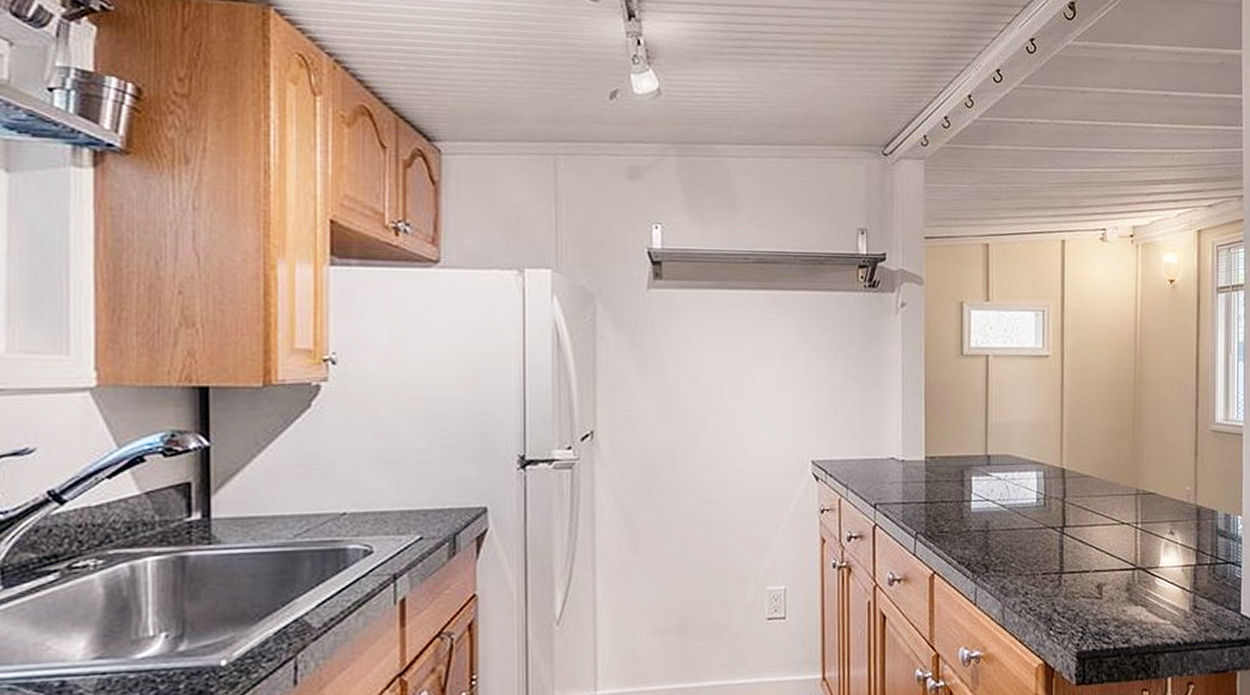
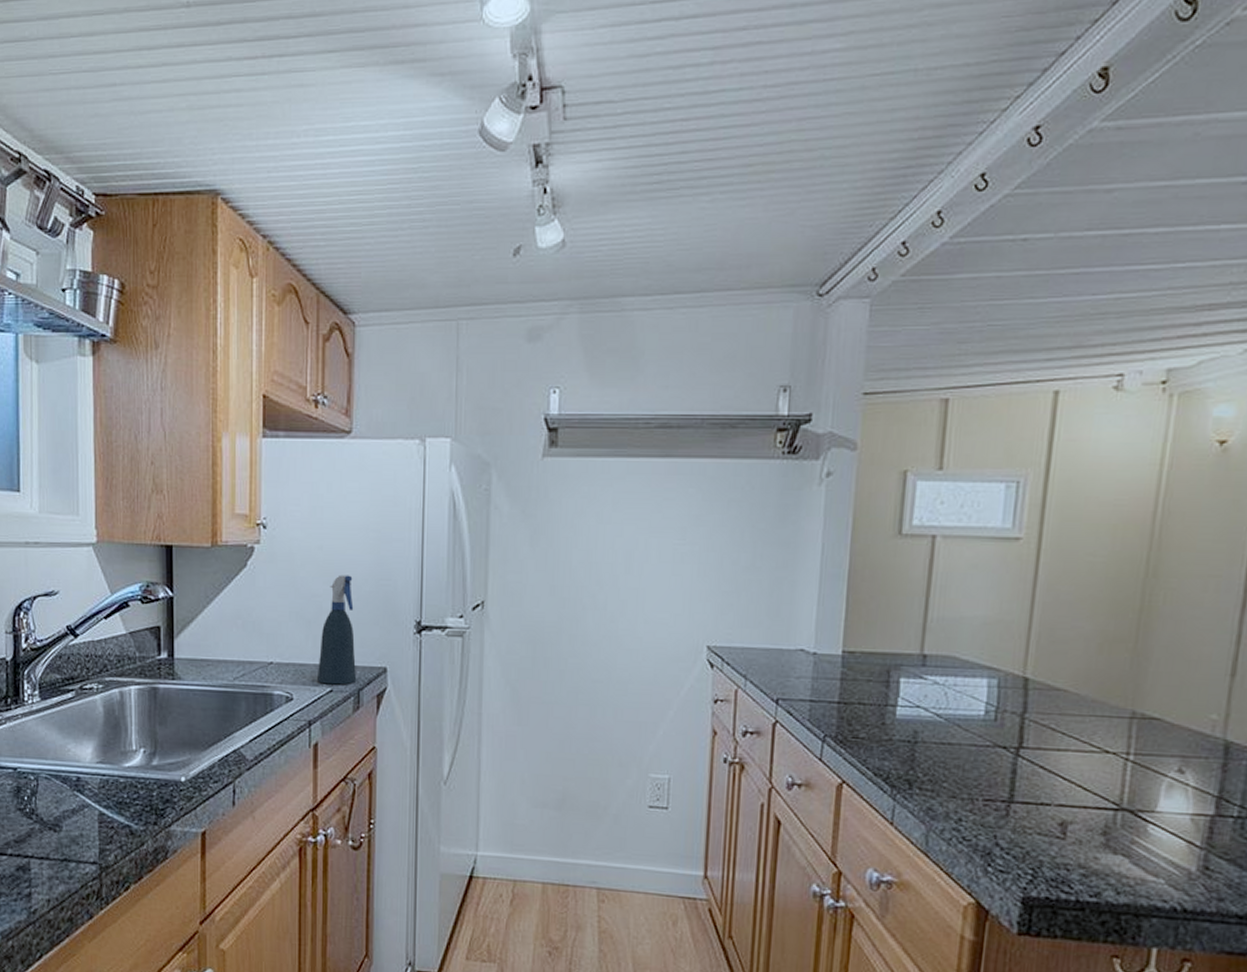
spray bottle: none [402,411,452,532] -> present [316,575,357,685]

